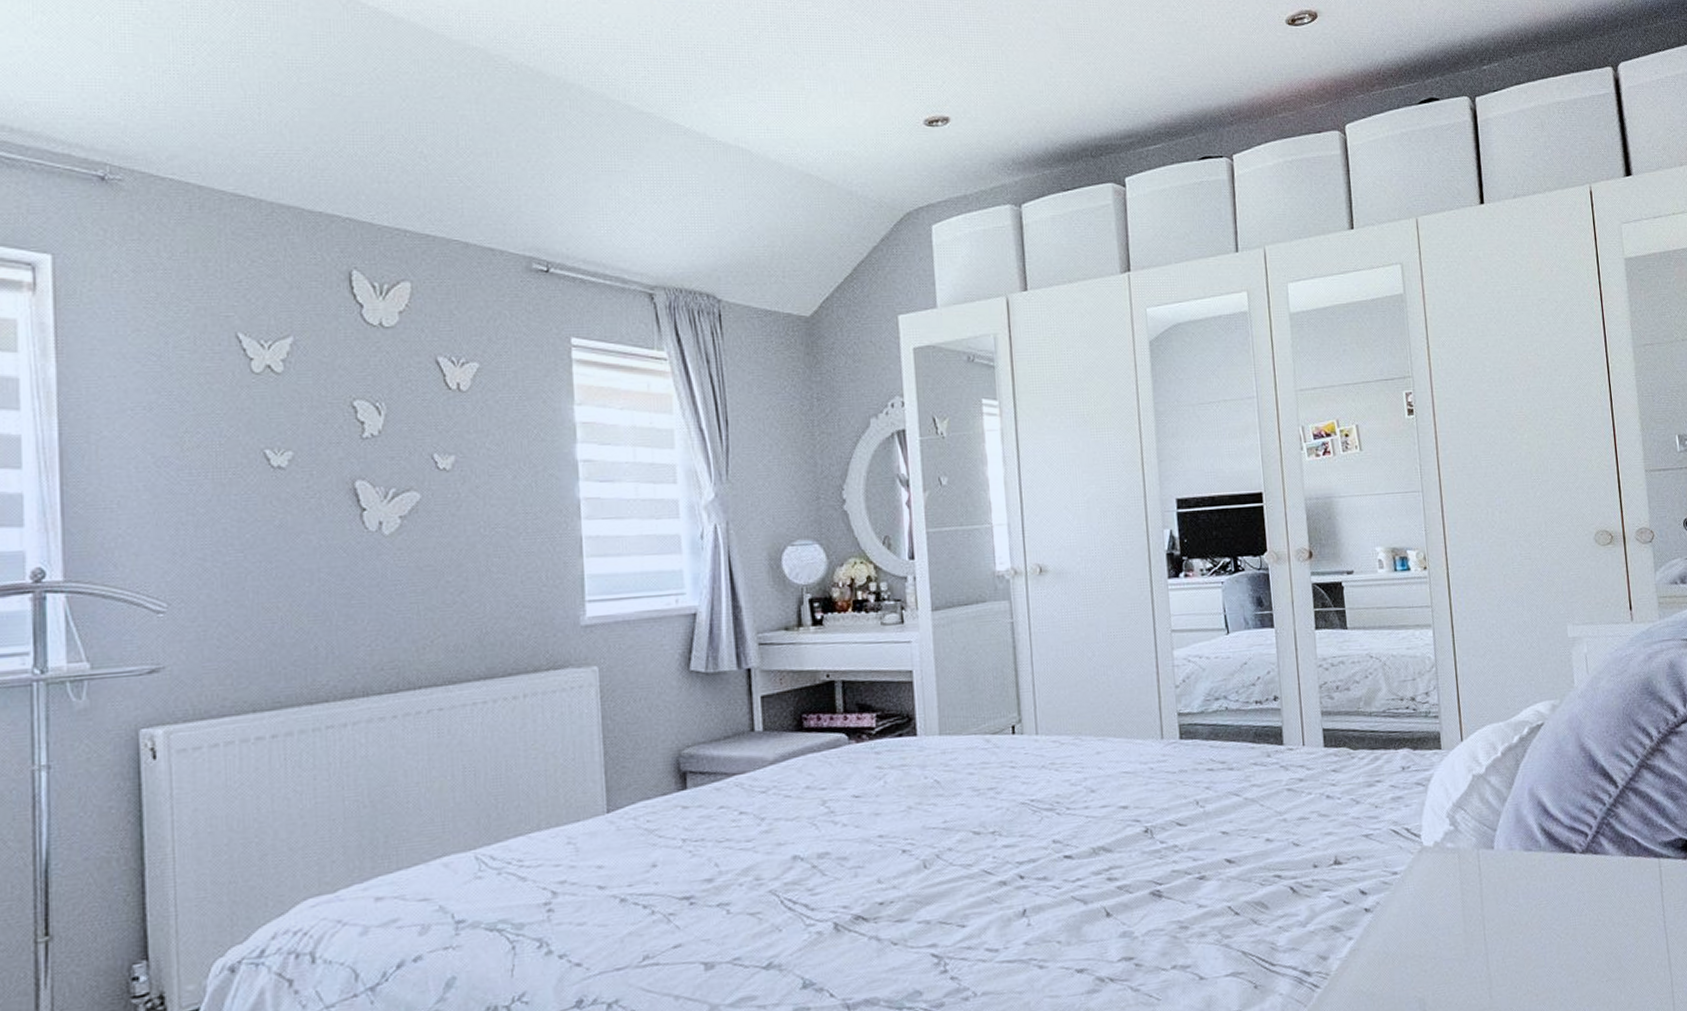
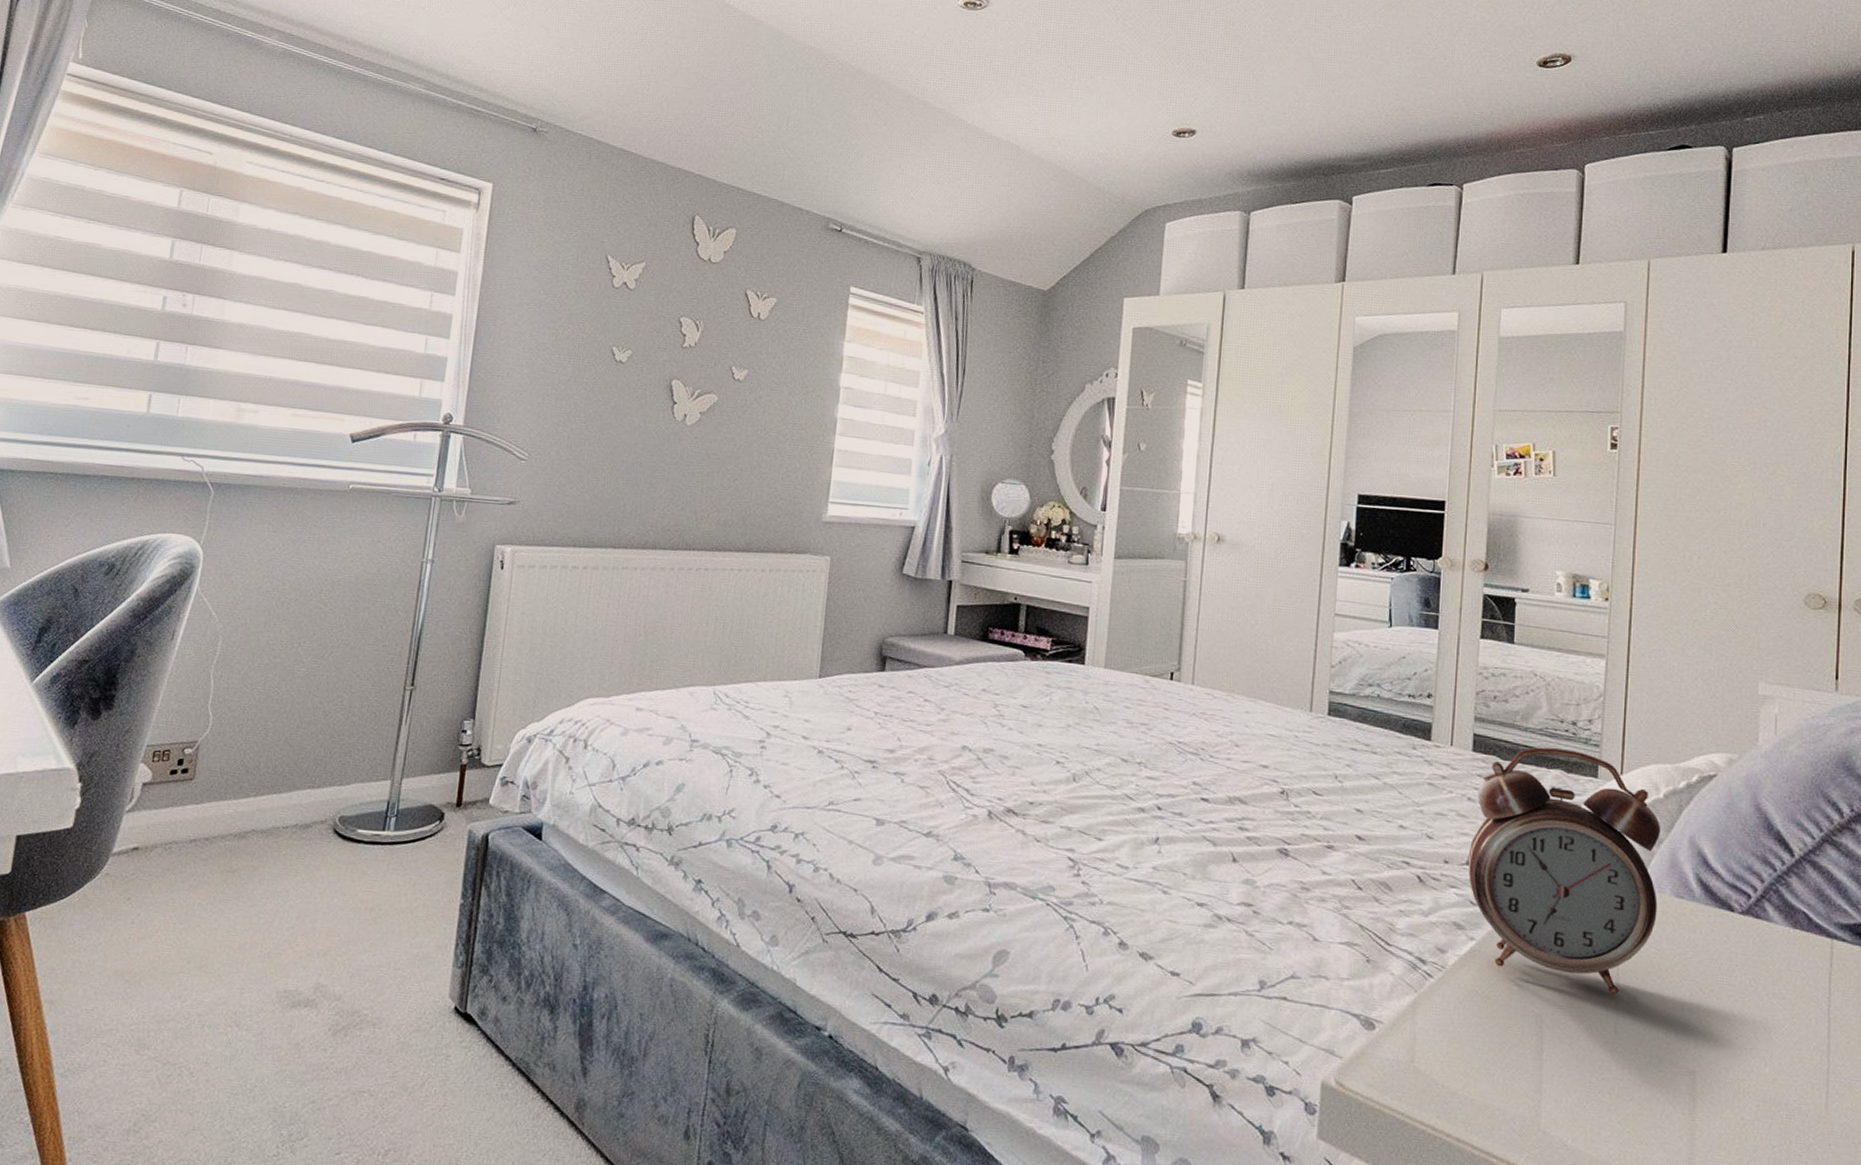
alarm clock: none [1335,726,1512,961] -> present [1467,747,1661,995]

